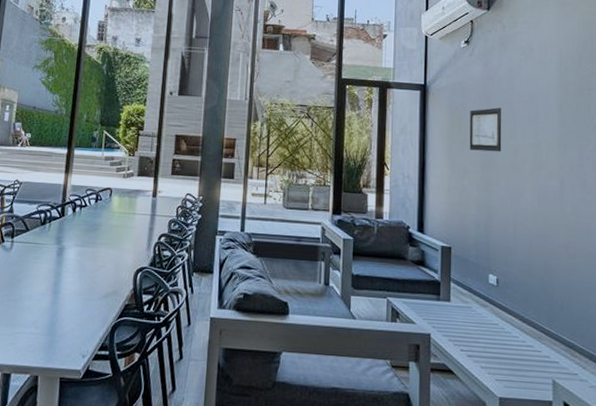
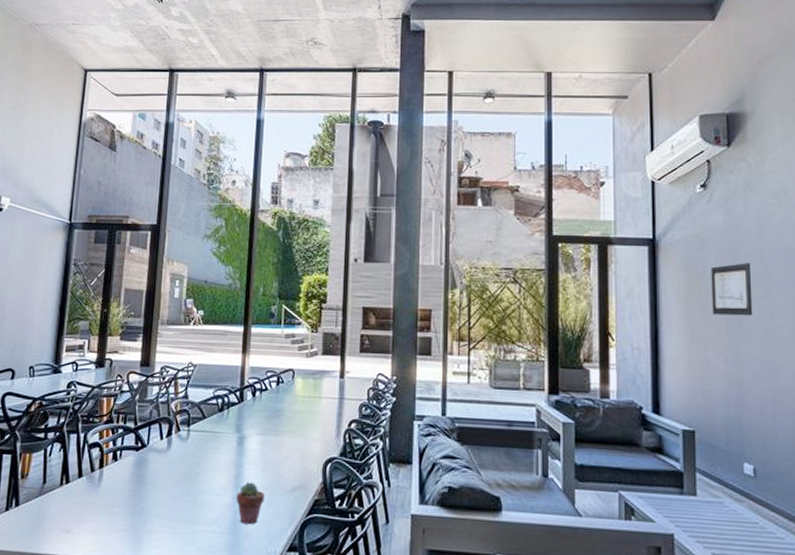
potted succulent: none [54,288,80,327] -> present [236,482,265,525]

